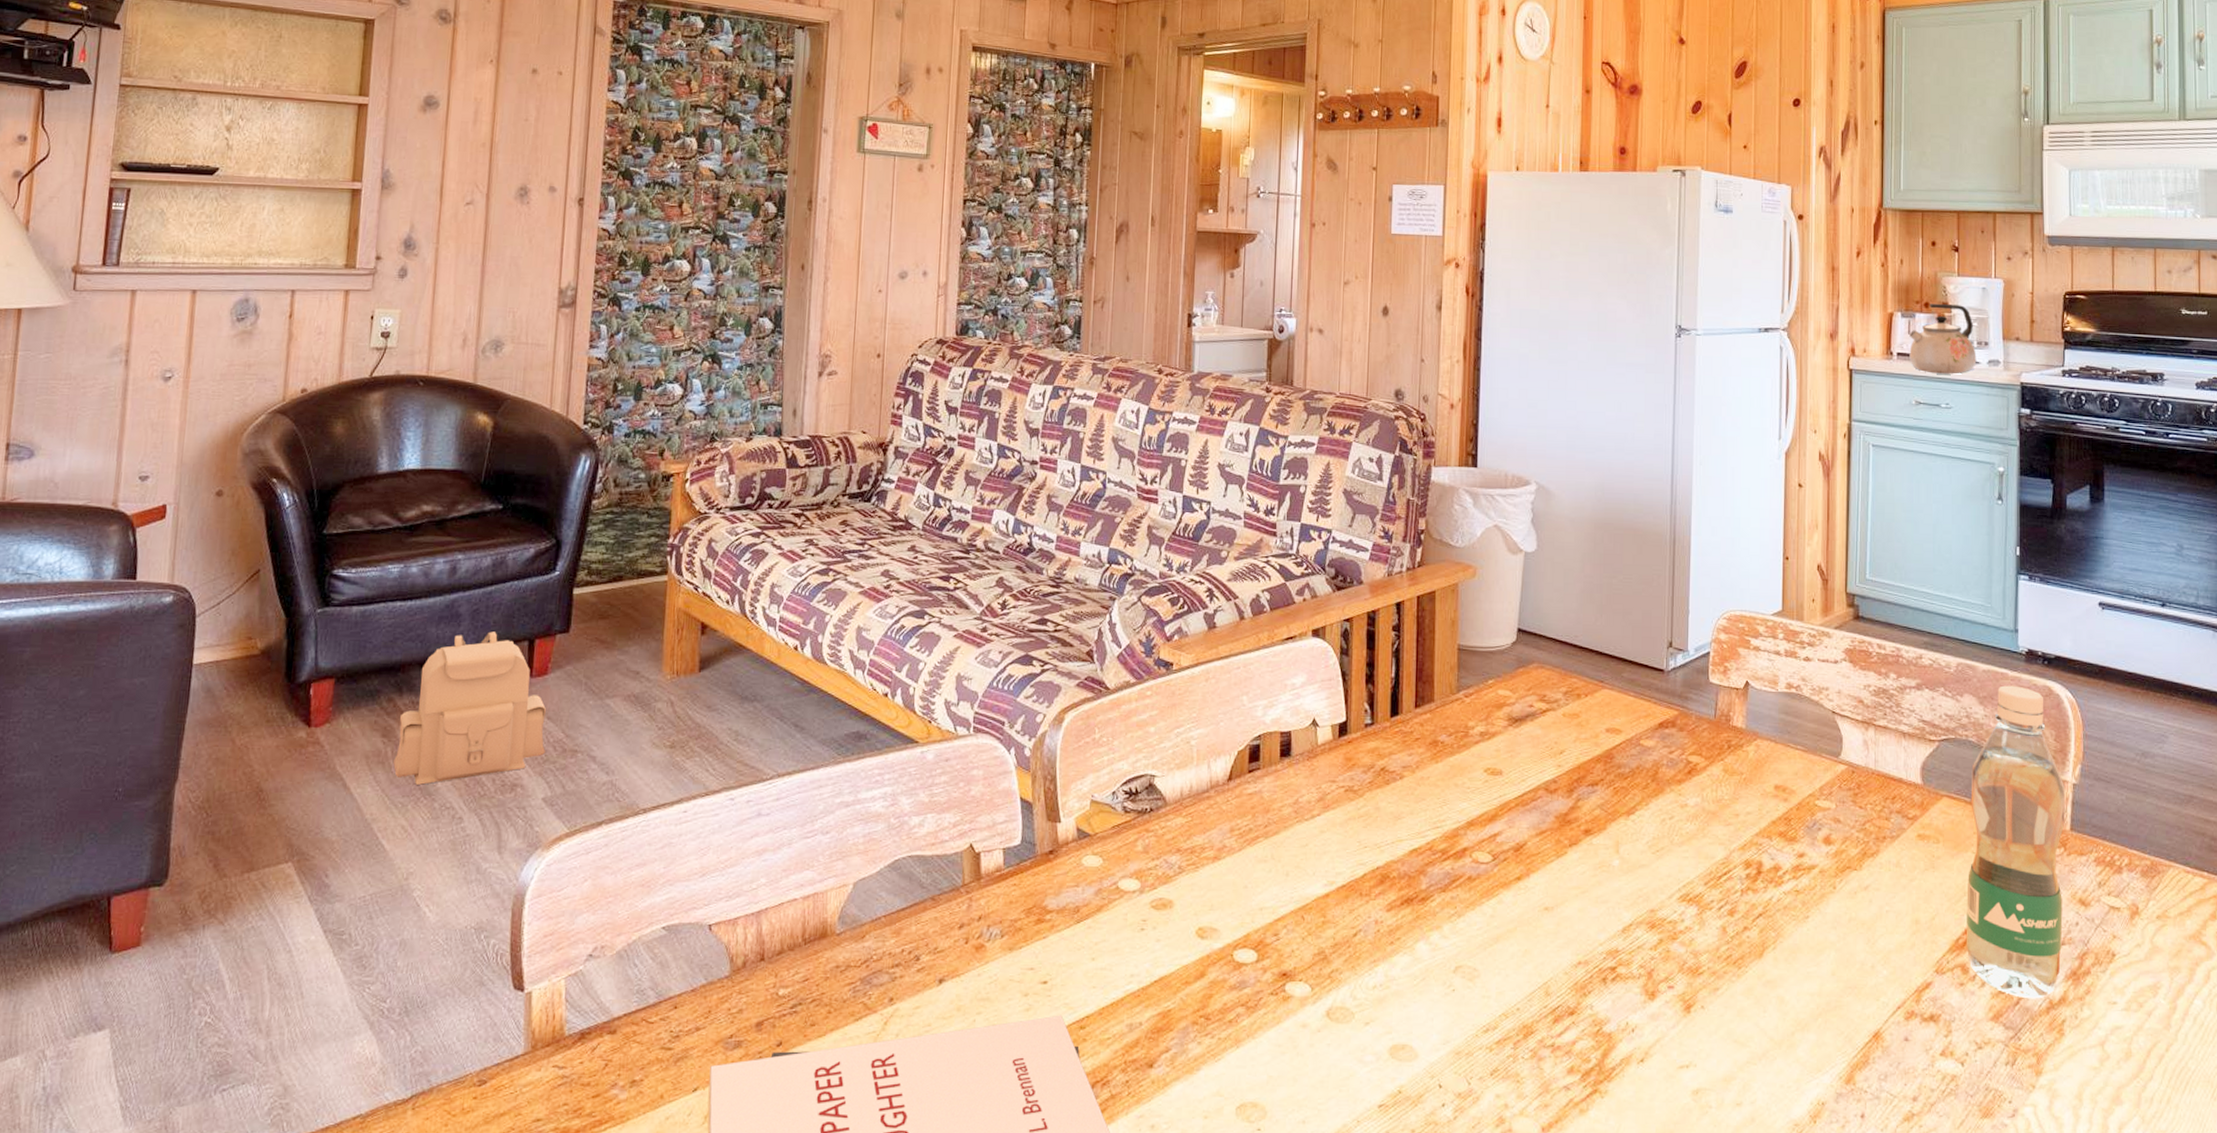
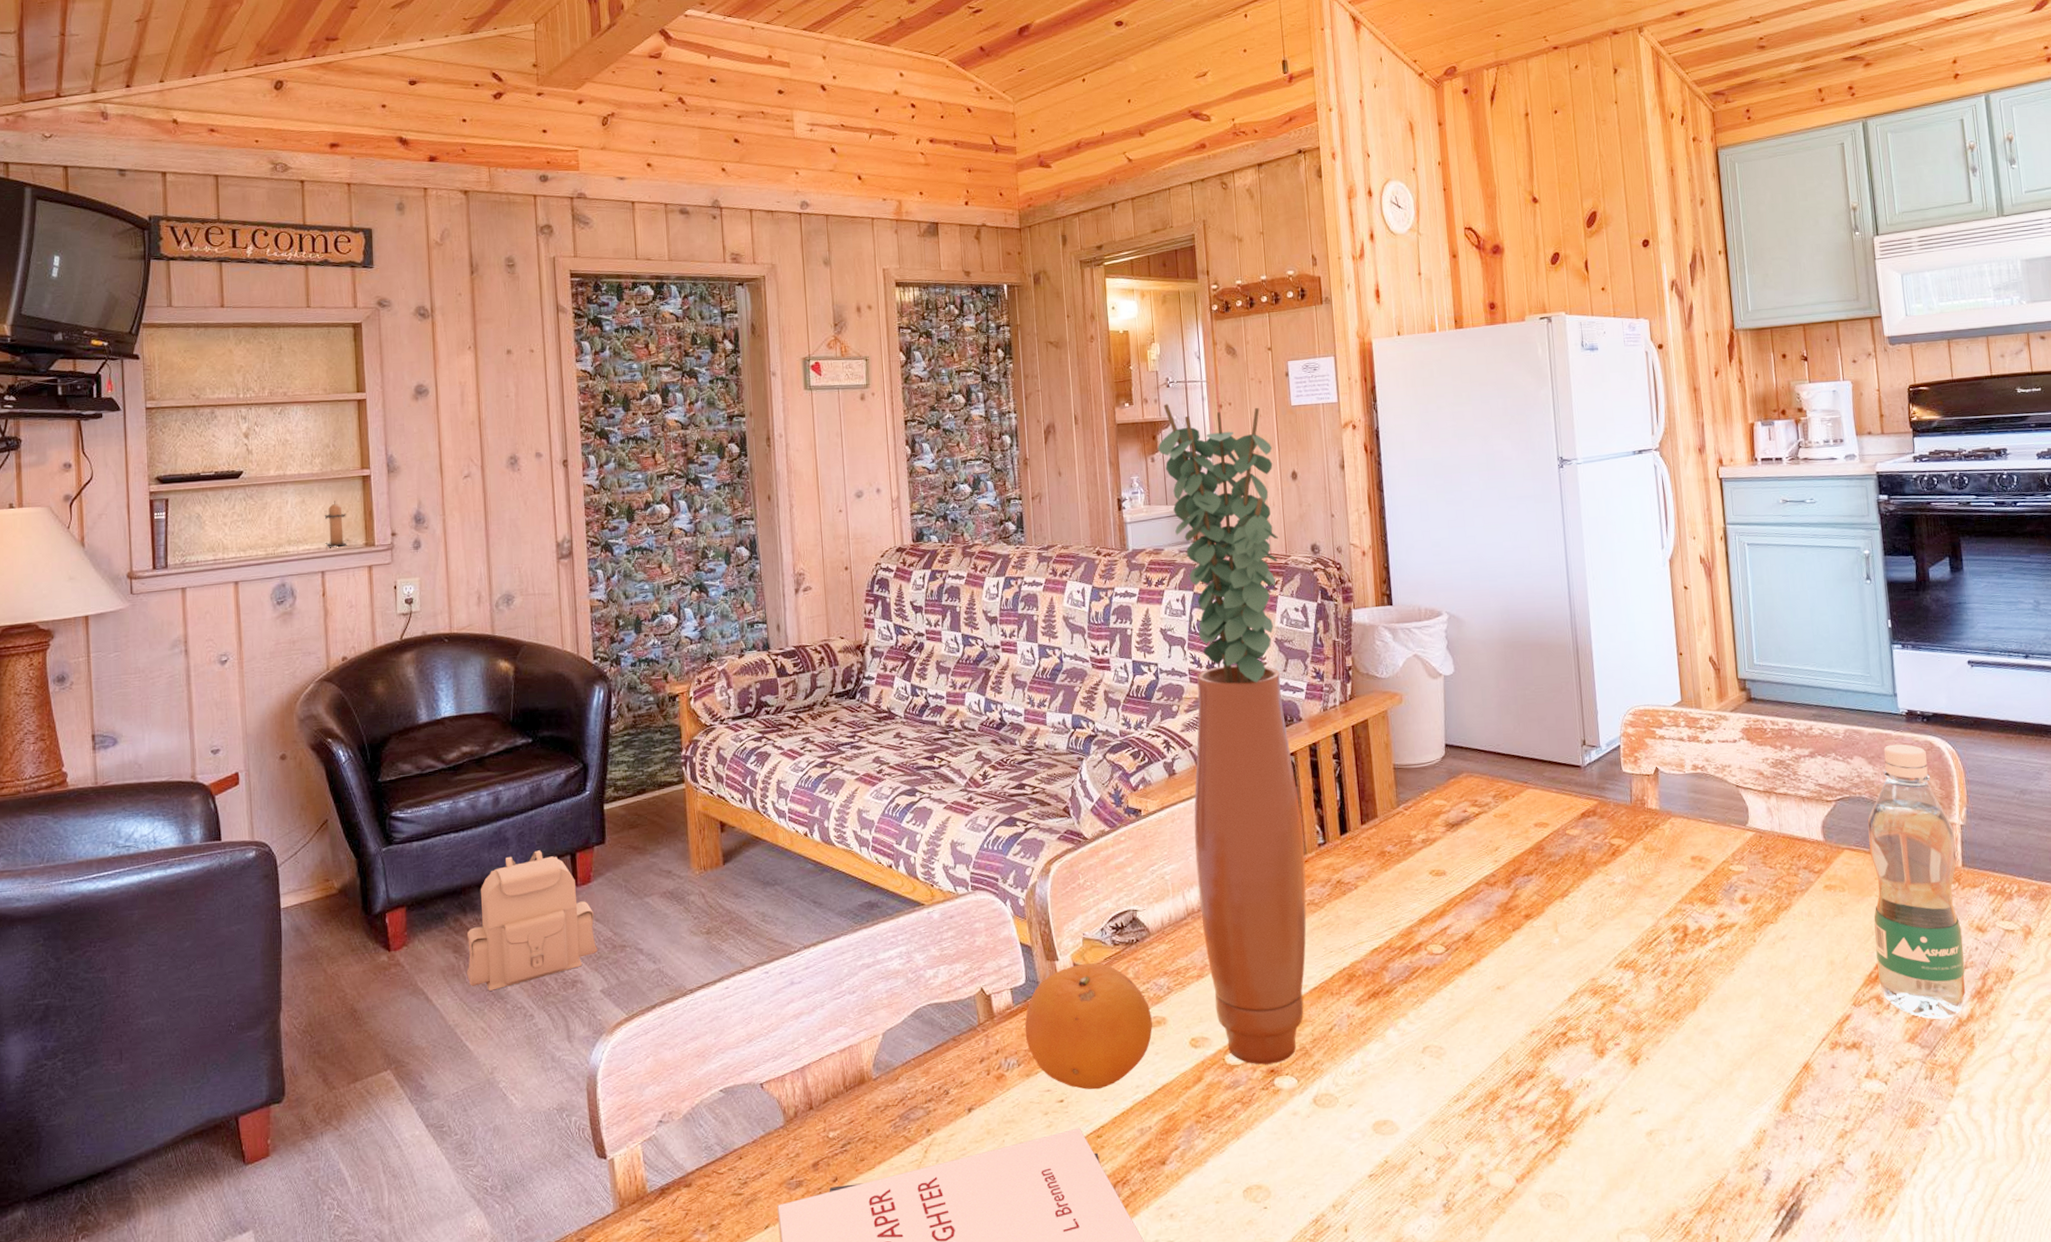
candle: none [301,213,328,265] -> present [324,501,347,547]
fruit: none [1013,830,1157,974] -> present [1024,963,1152,1090]
vase: none [1225,215,1364,966] -> present [1157,403,1307,1065]
kettle: present [1909,304,1977,375] -> none [1770,409,1835,474]

